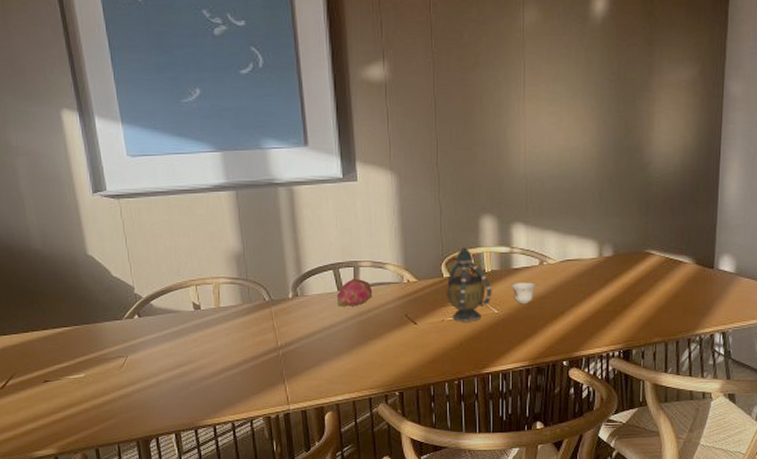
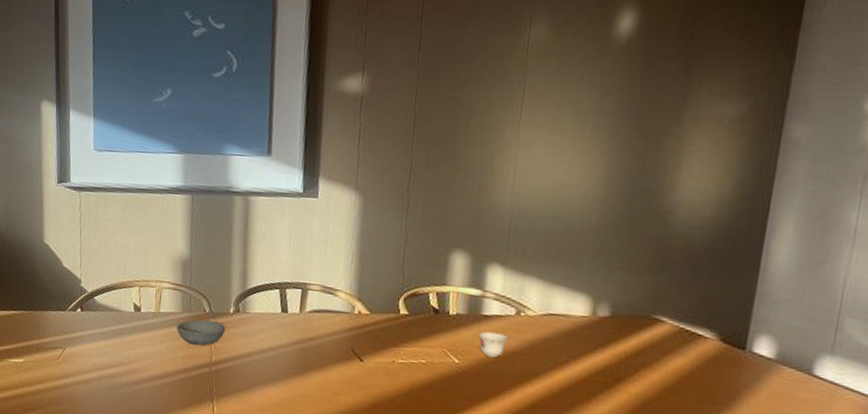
bowl: none [239,308,287,333] -> present [177,319,226,346]
fruit: present [337,278,373,308] -> none [279,301,319,332]
teapot: present [445,246,492,322] -> none [399,282,455,369]

